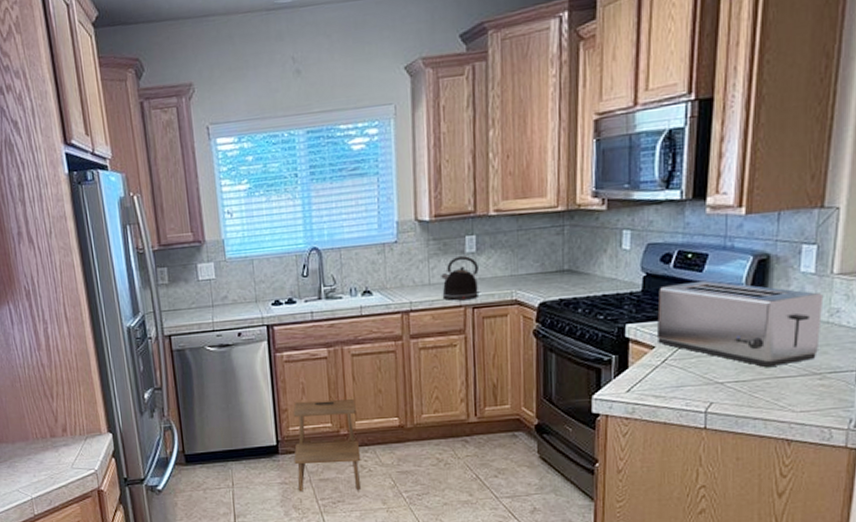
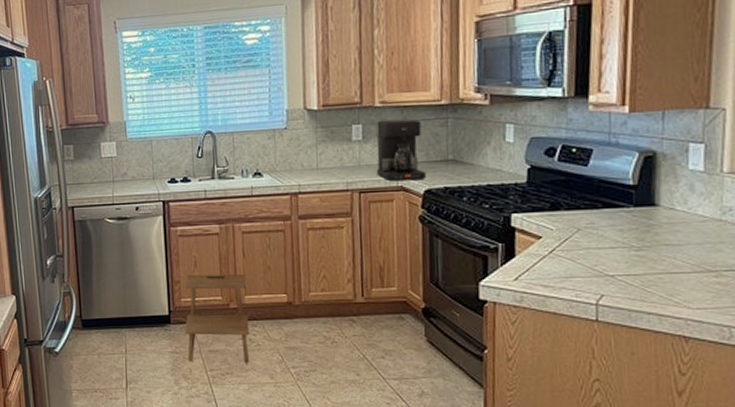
kettle: present [439,256,481,301] -> none [327,143,368,185]
coffee maker: none [490,227,540,294] -> present [376,118,426,180]
toaster: present [656,280,824,367] -> none [542,174,715,262]

